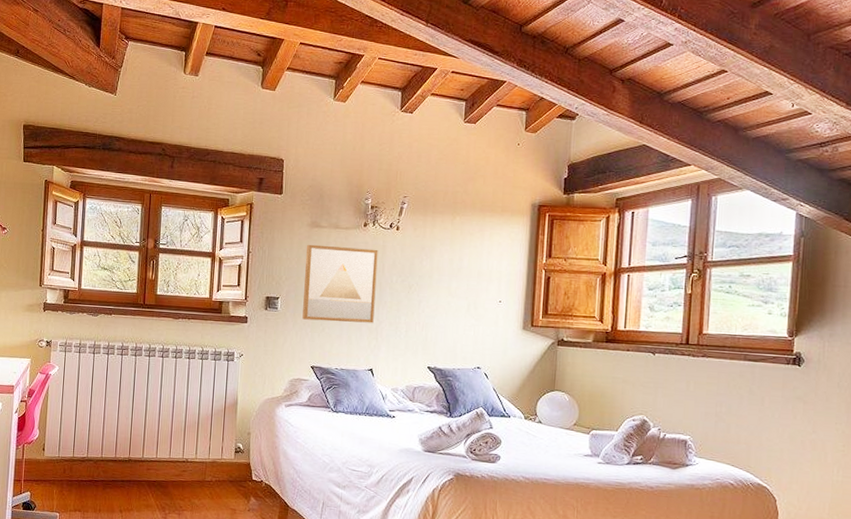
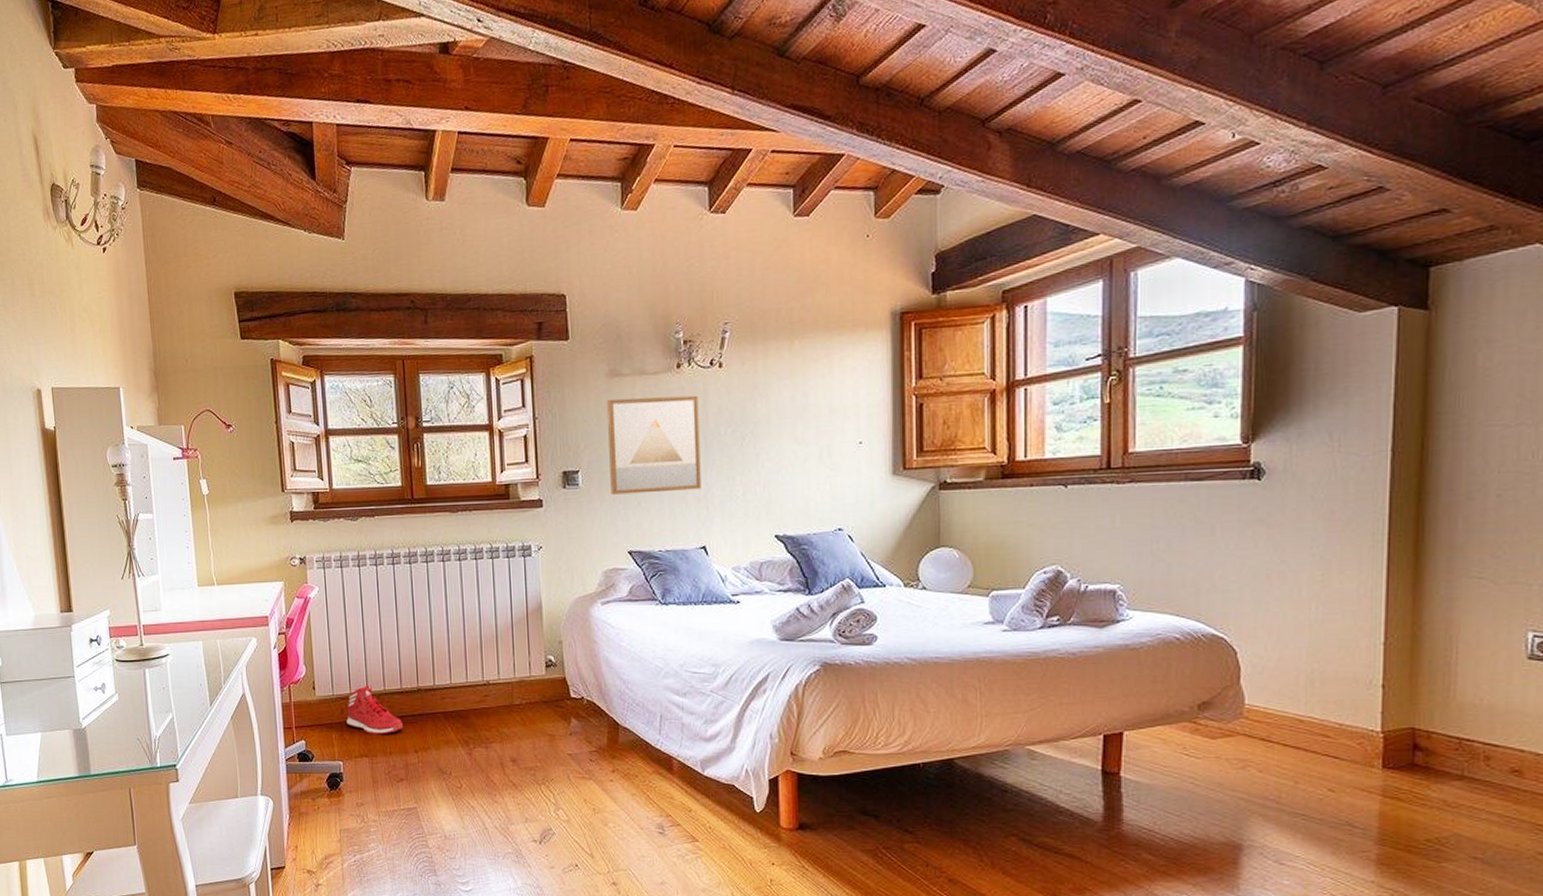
sneaker: none [67,451,114,495] -> present [346,684,404,735]

